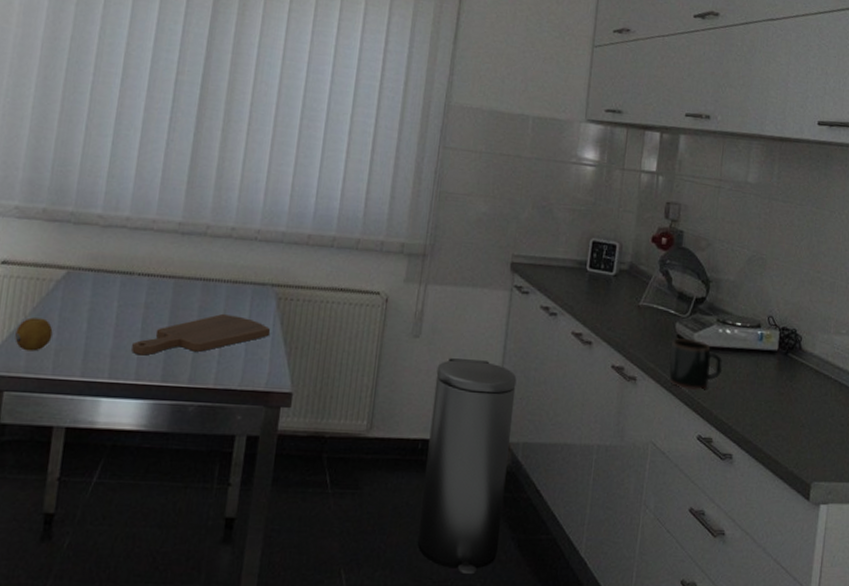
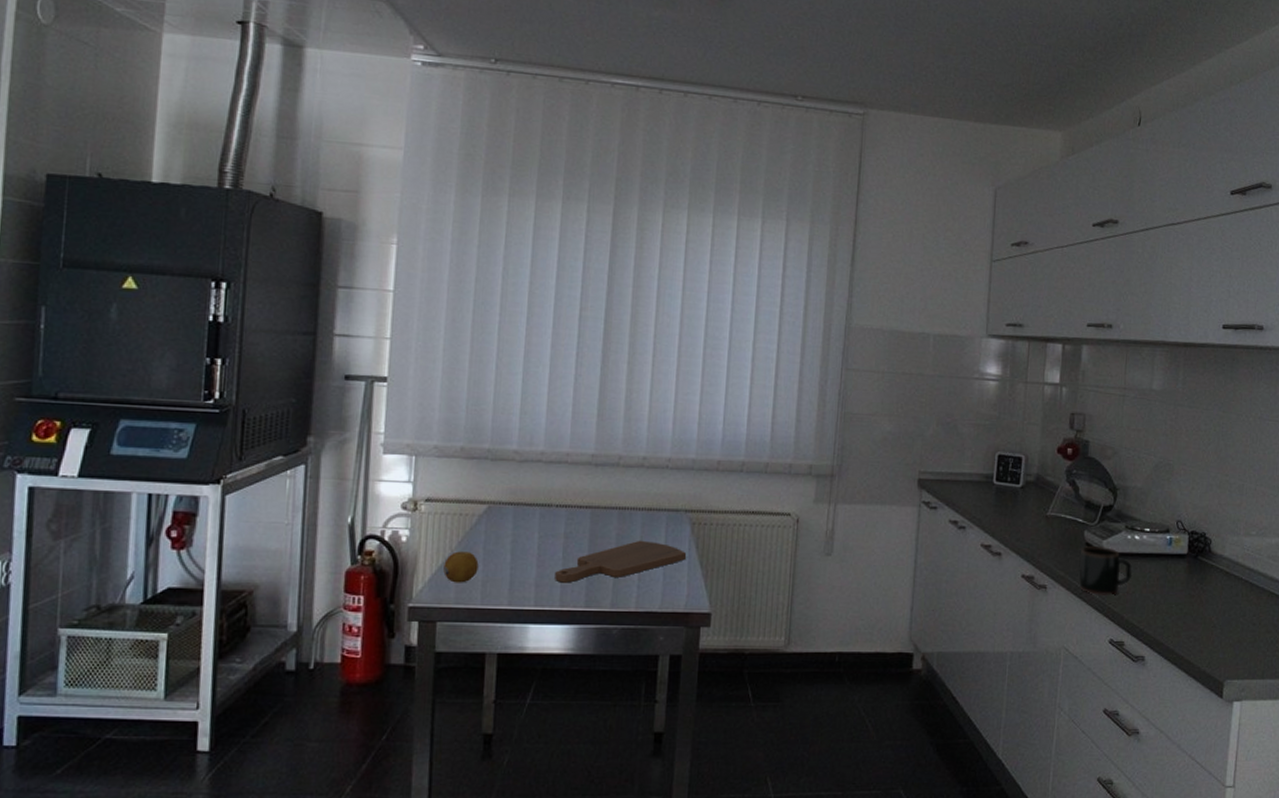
pedal bin: present [417,358,517,575] -> none [839,574,929,779]

